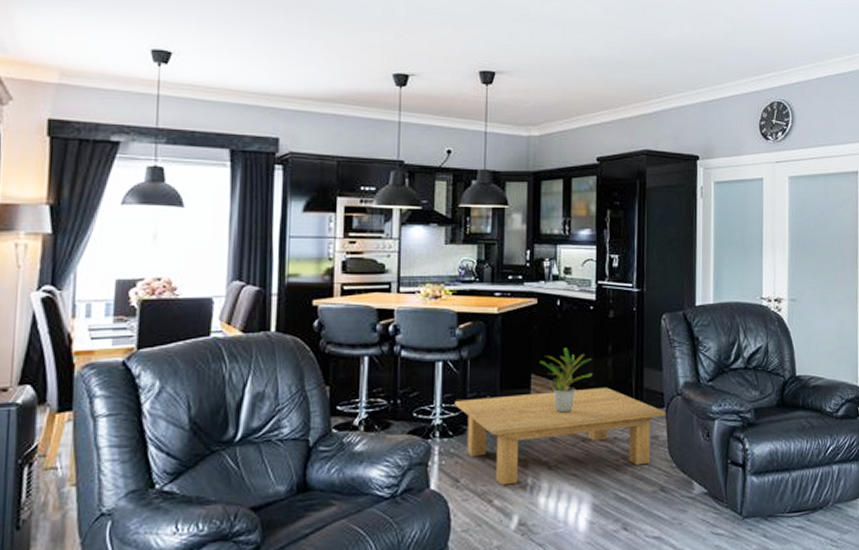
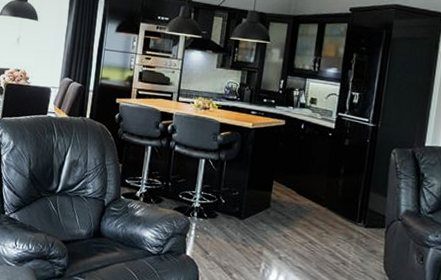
coffee table: present [454,387,666,486] -> none [211,191,386,273]
potted plant: present [540,348,592,414] -> none [281,164,325,218]

